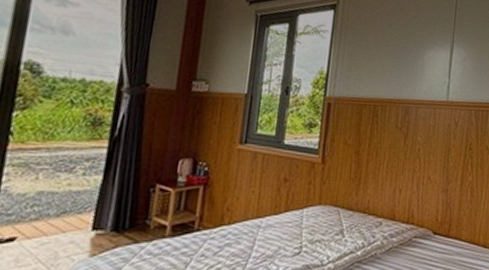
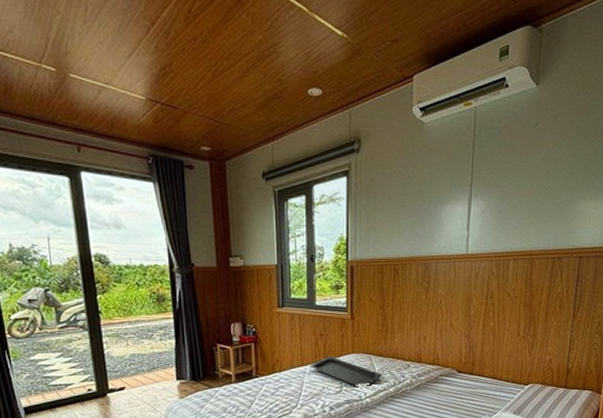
serving tray: none [266,206,350,249] -> present [310,355,382,387]

